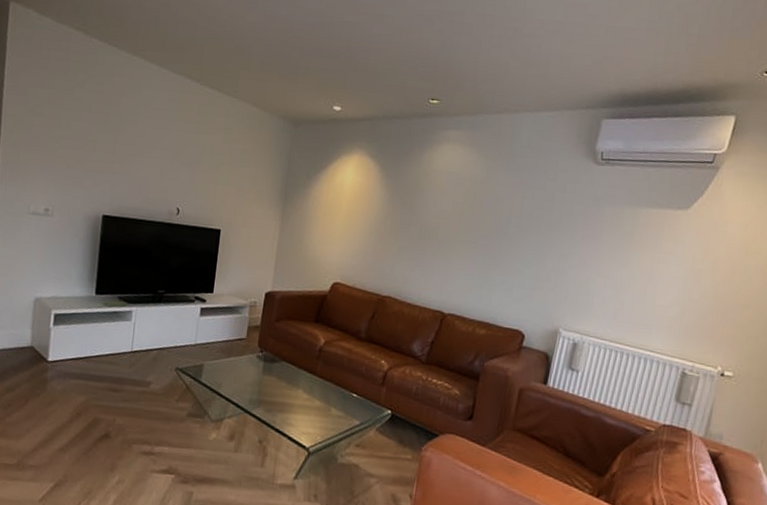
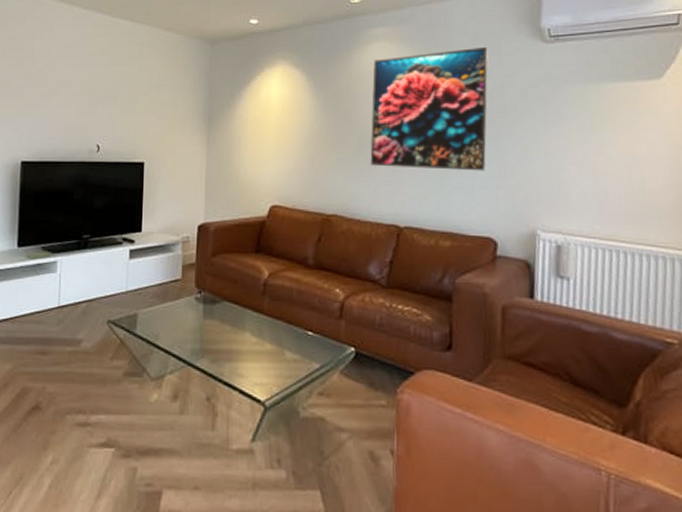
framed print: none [426,160,546,273] -> present [370,46,489,171]

